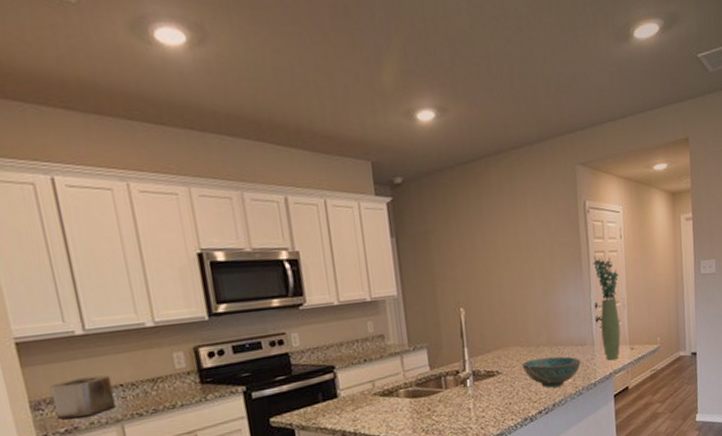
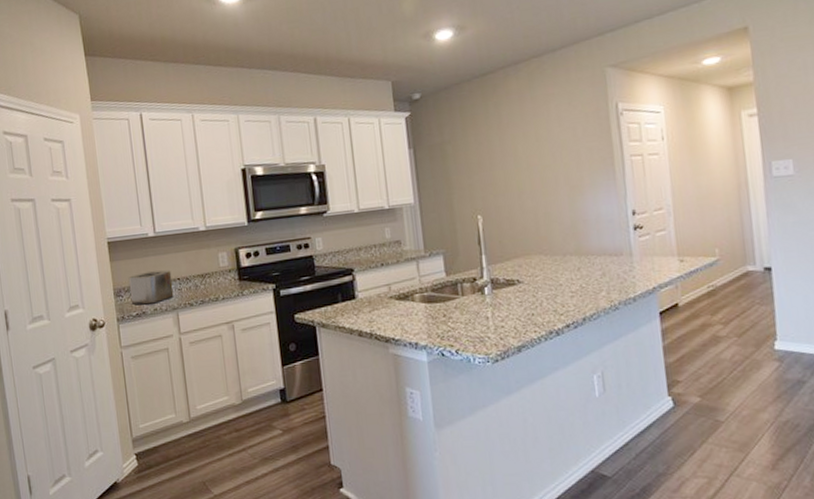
decorative bowl: present [522,356,581,388] -> none [546,267,617,301]
vase: present [593,256,621,361] -> none [628,160,667,274]

